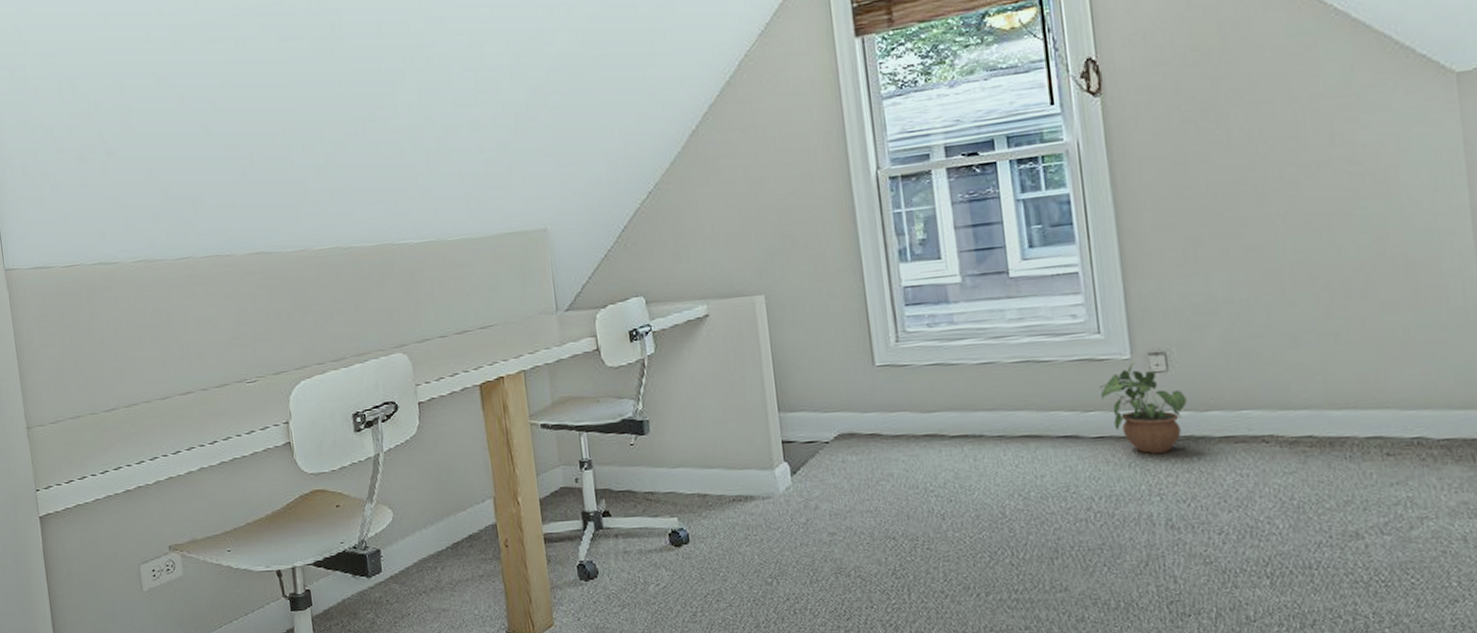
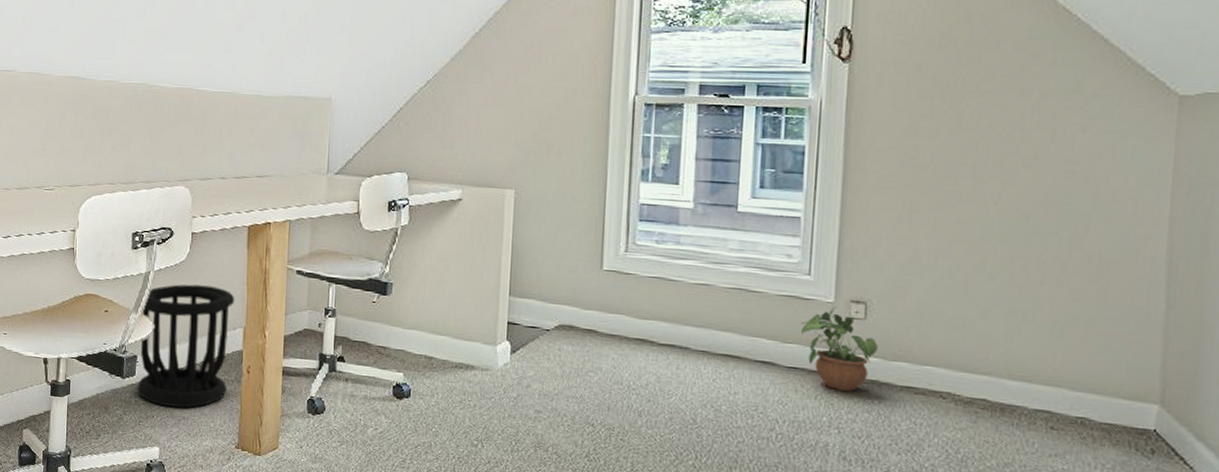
wastebasket: none [377,457,486,600] -> present [137,284,235,408]

